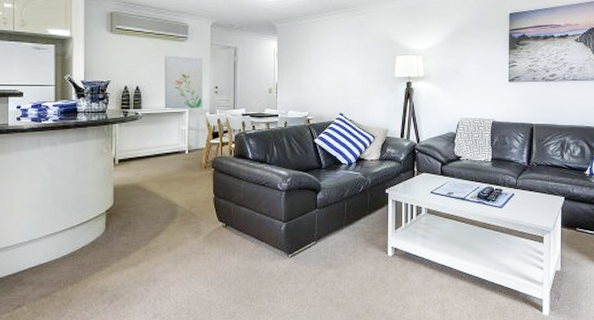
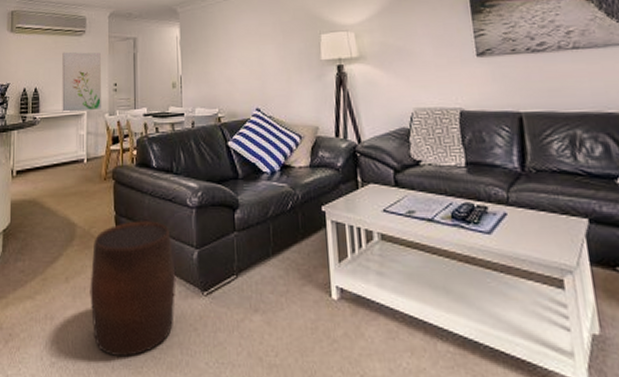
stool: none [190,201,266,306] -> present [90,221,176,357]

